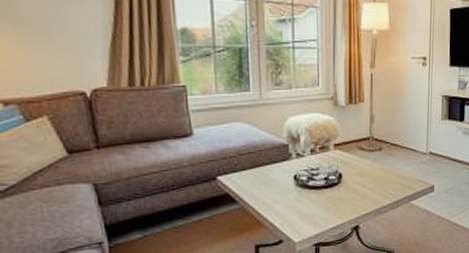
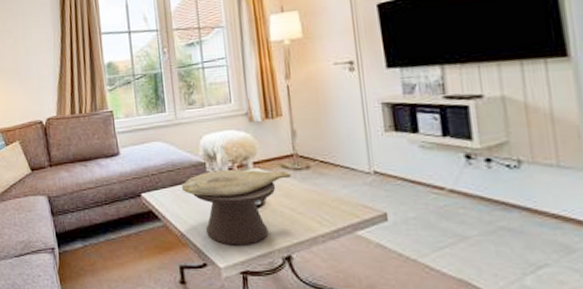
decorative bowl: none [261,151,365,222] -> present [181,169,291,245]

